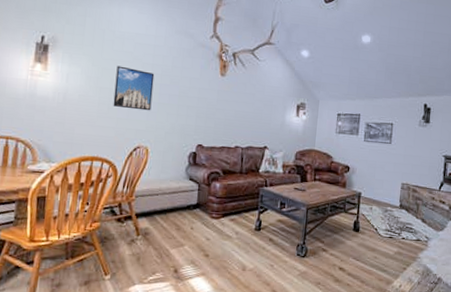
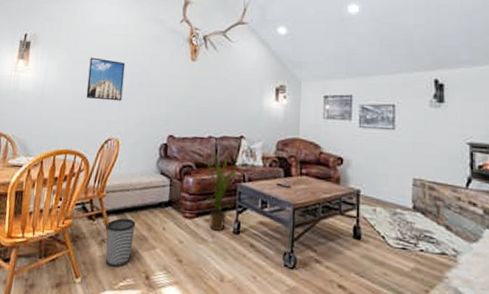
wastebasket: none [135,219,165,264] -> present [106,218,136,267]
house plant: none [228,156,266,229] -> present [201,147,243,232]

